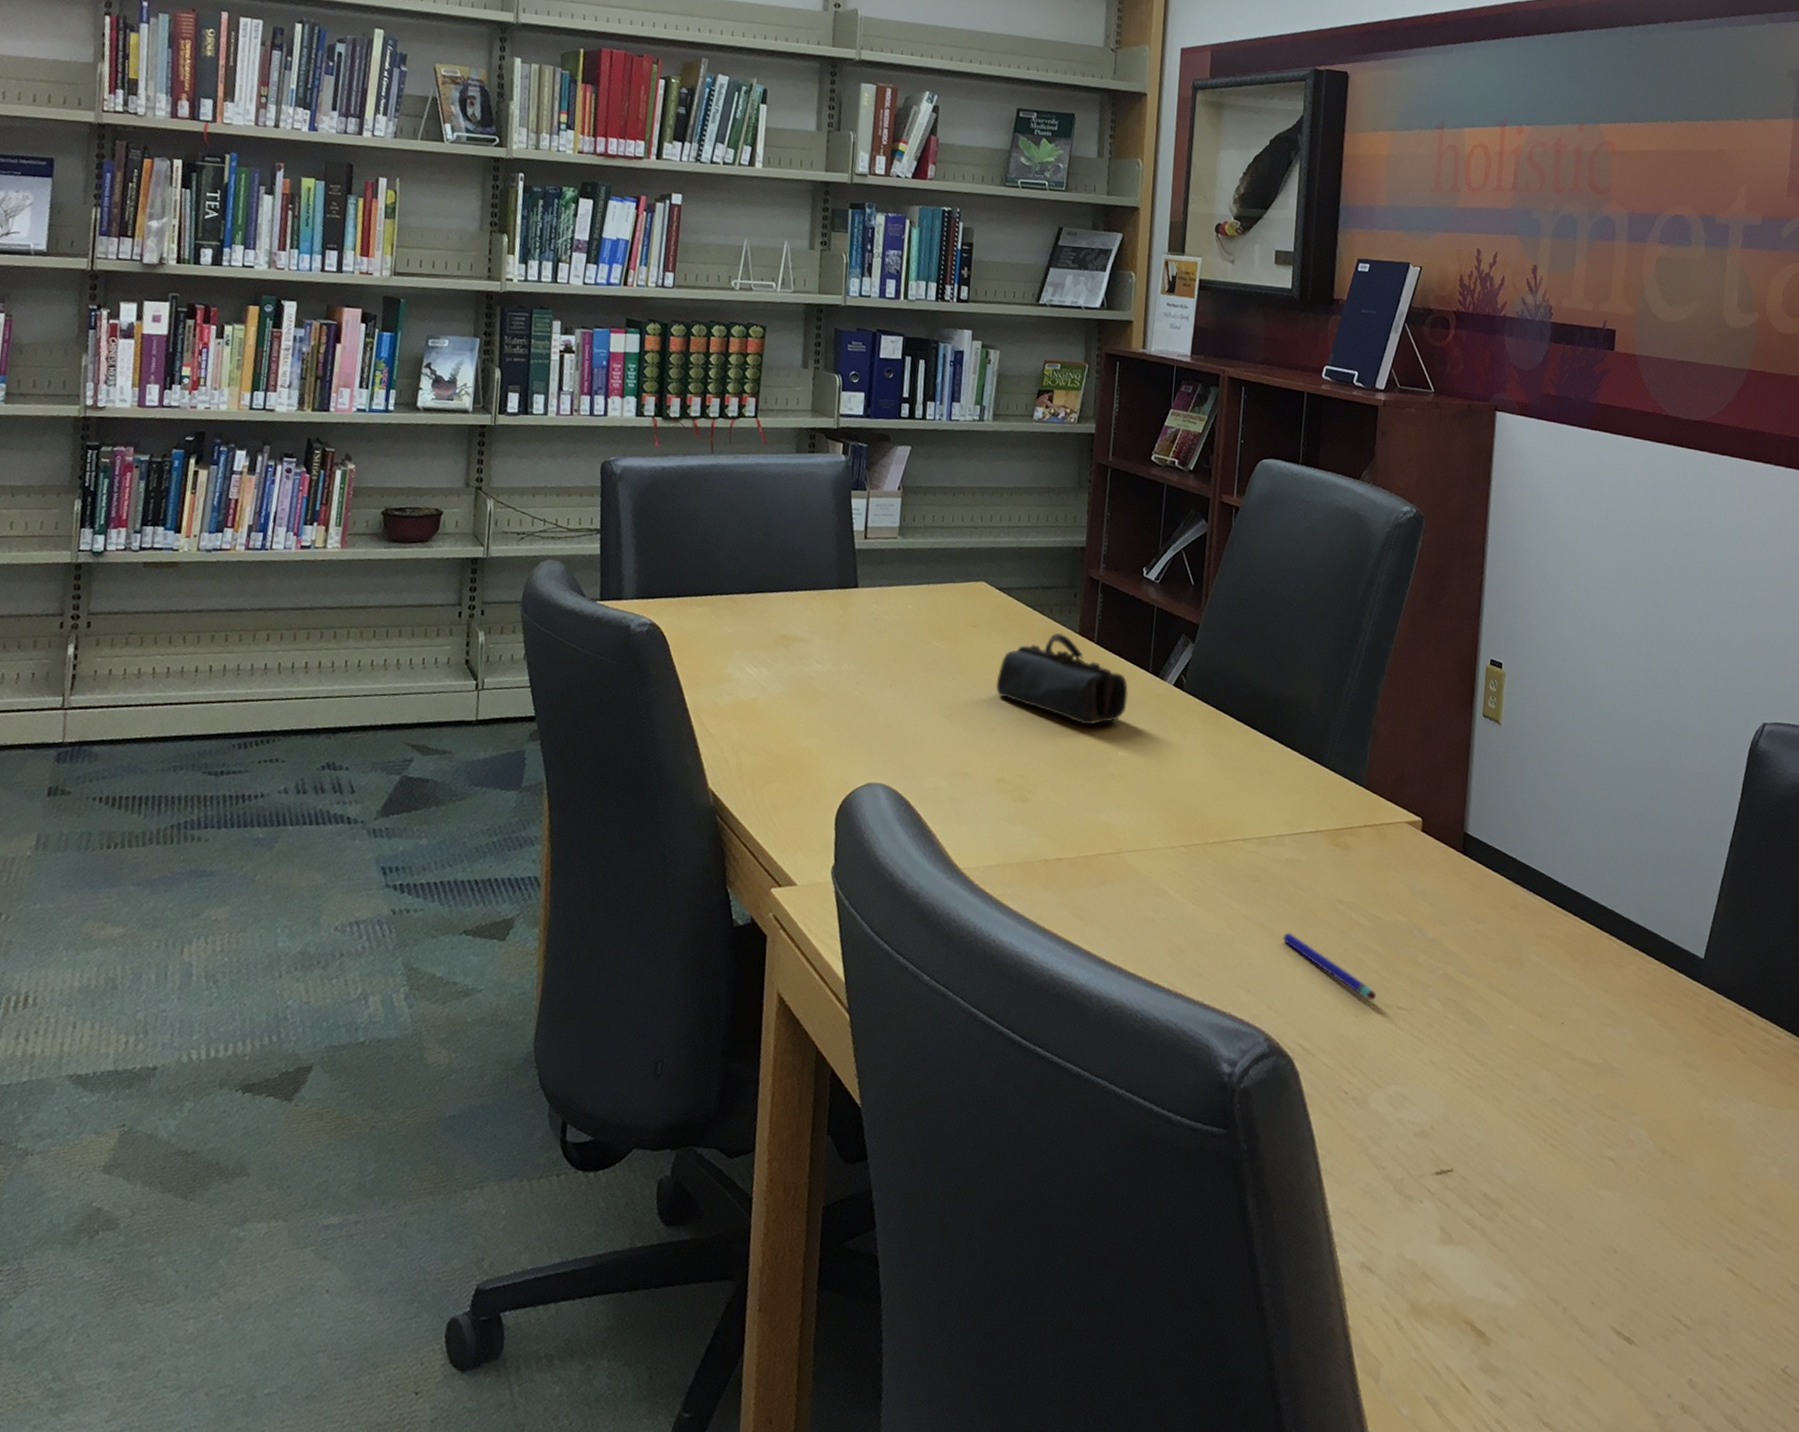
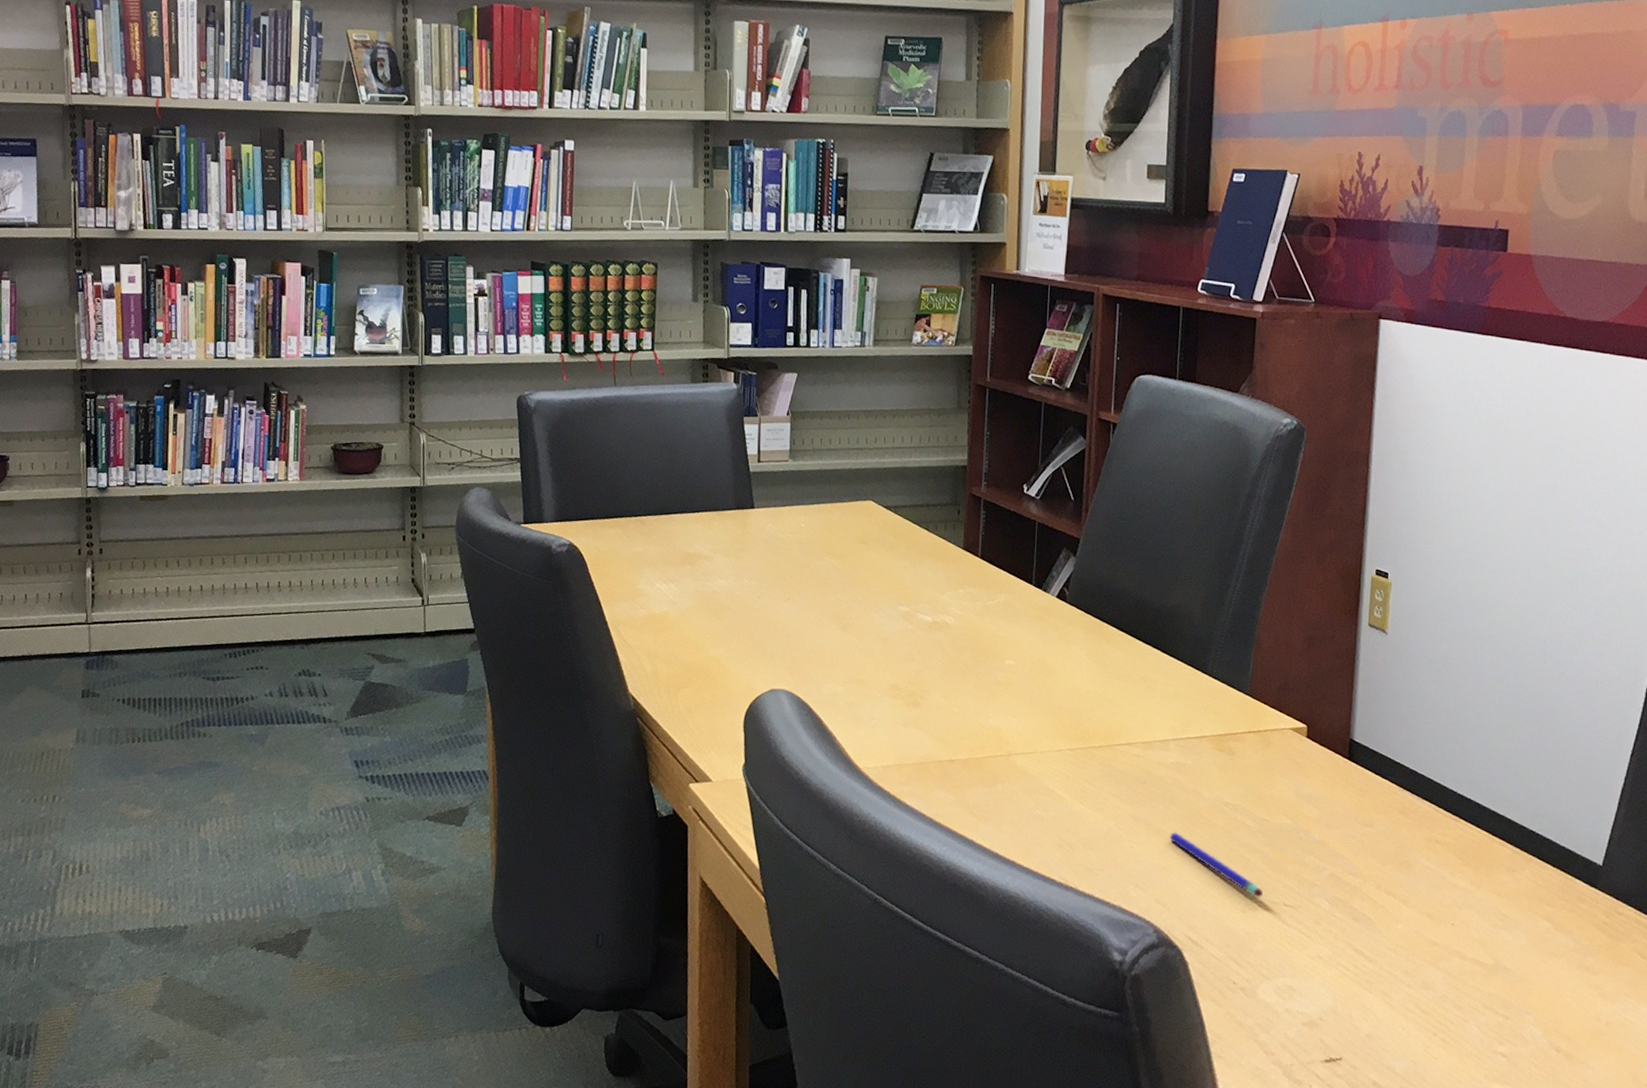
pencil case: present [995,632,1128,725] -> none [886,548,1013,635]

